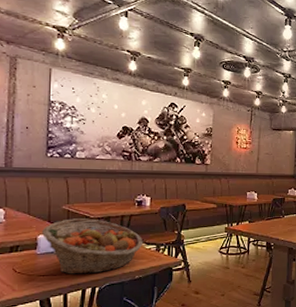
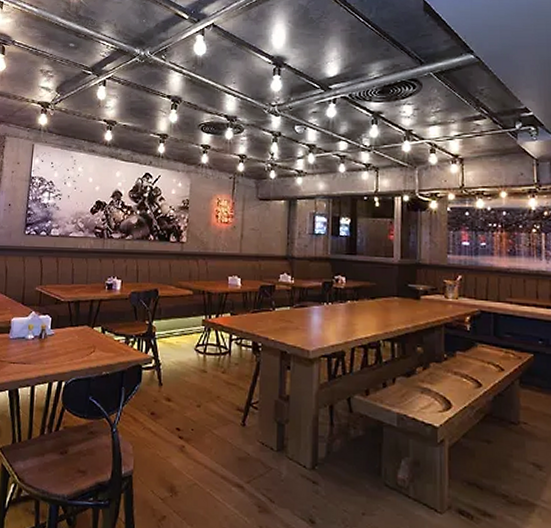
fruit basket: present [42,219,144,274] -> none [15,301,113,365]

